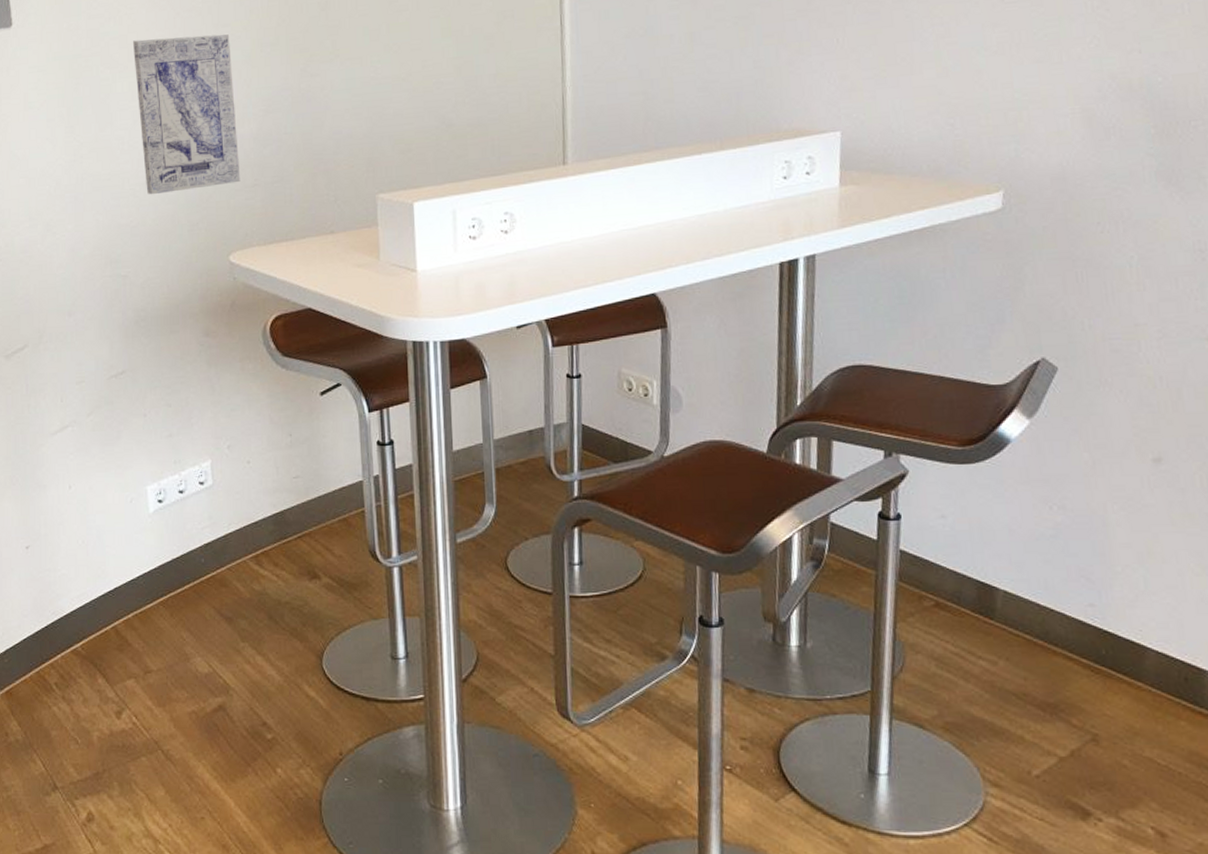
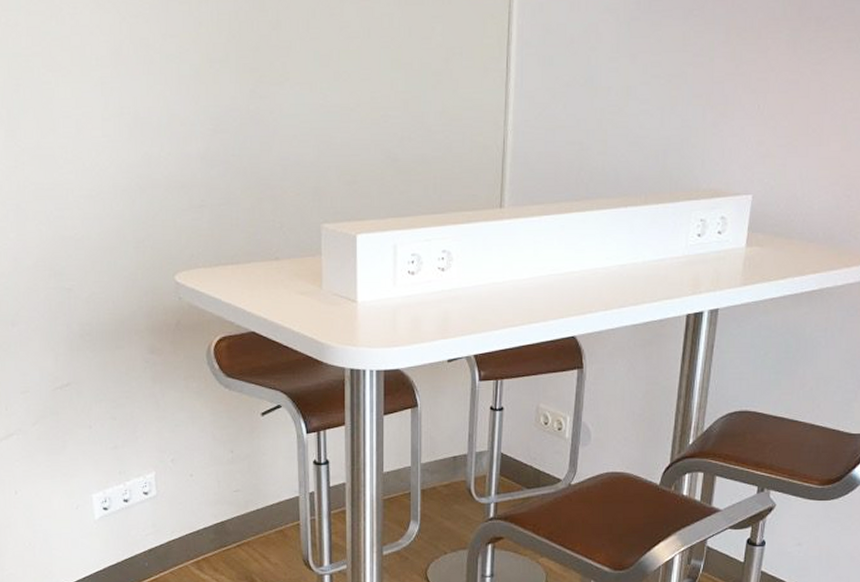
wall art: present [132,34,241,195] -> none [75,43,187,209]

